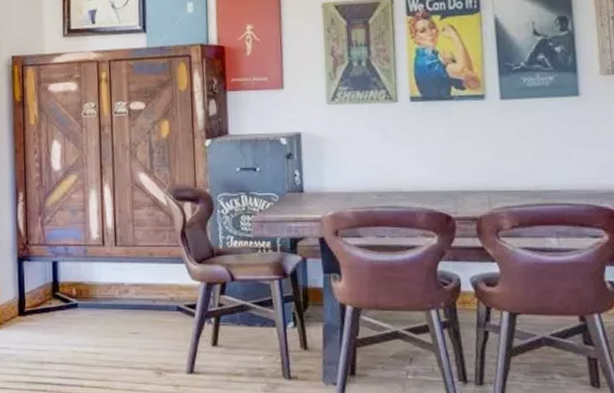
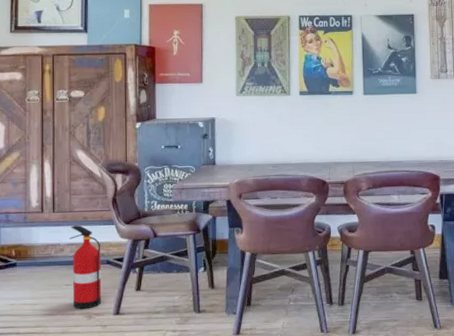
fire extinguisher: none [134,263,173,364] -> present [69,225,102,310]

